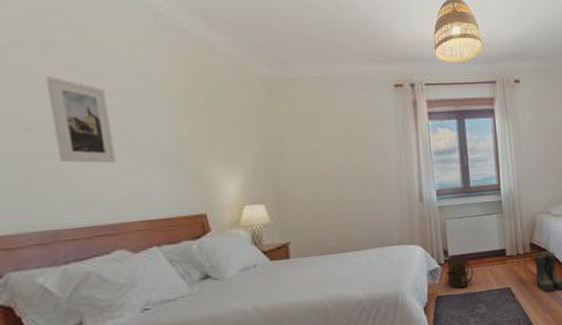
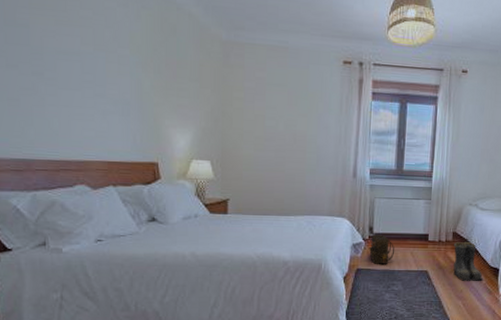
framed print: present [45,77,116,164] -> none [29,18,84,106]

